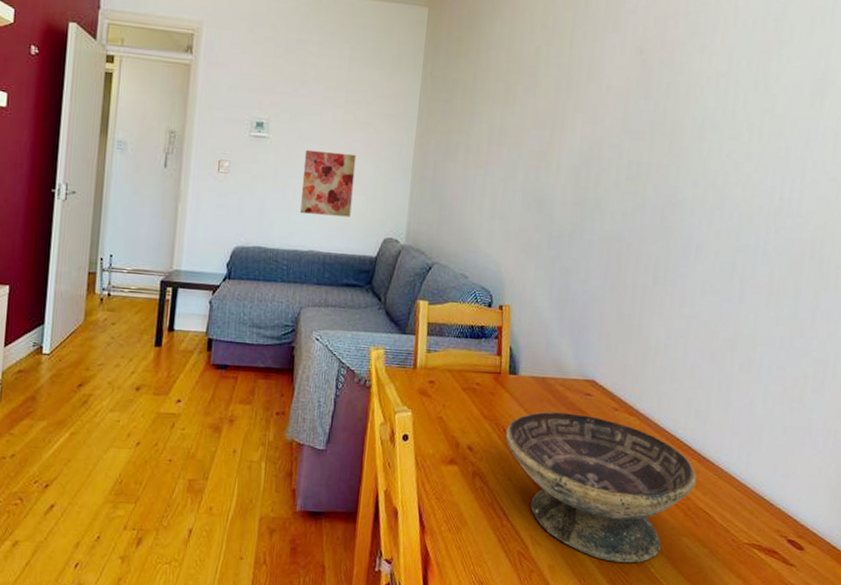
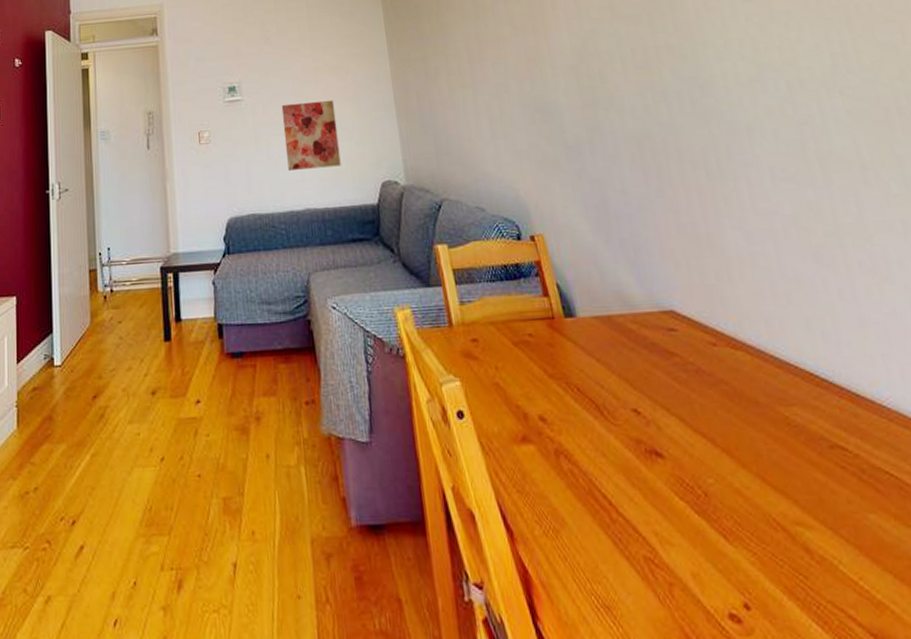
decorative bowl: present [506,411,697,563] -> none [581,356,860,561]

